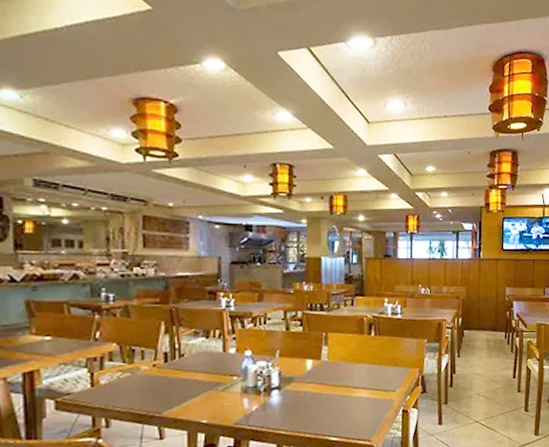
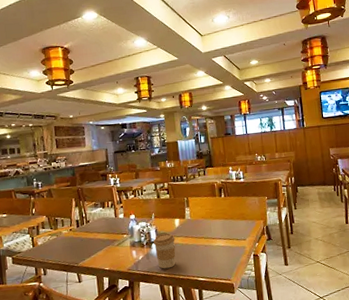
coffee cup: none [274,377,305,425] -> present [153,233,176,269]

